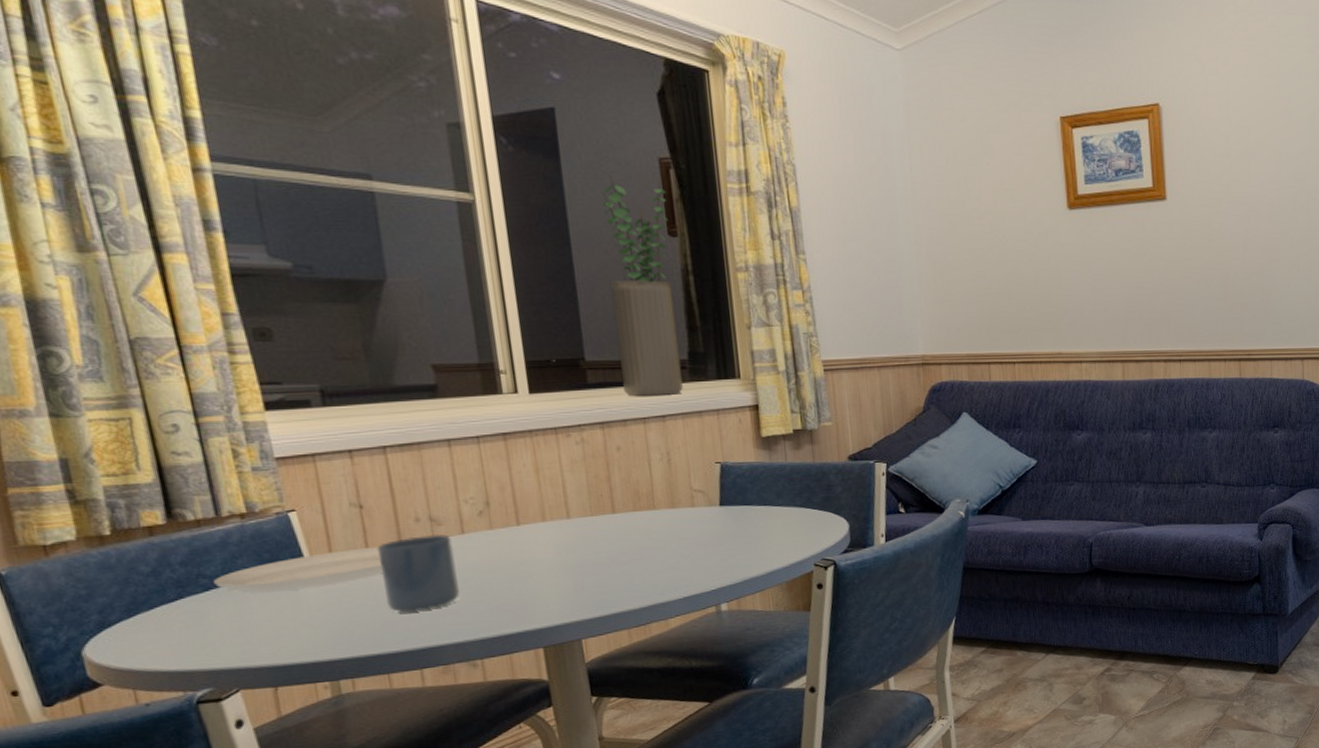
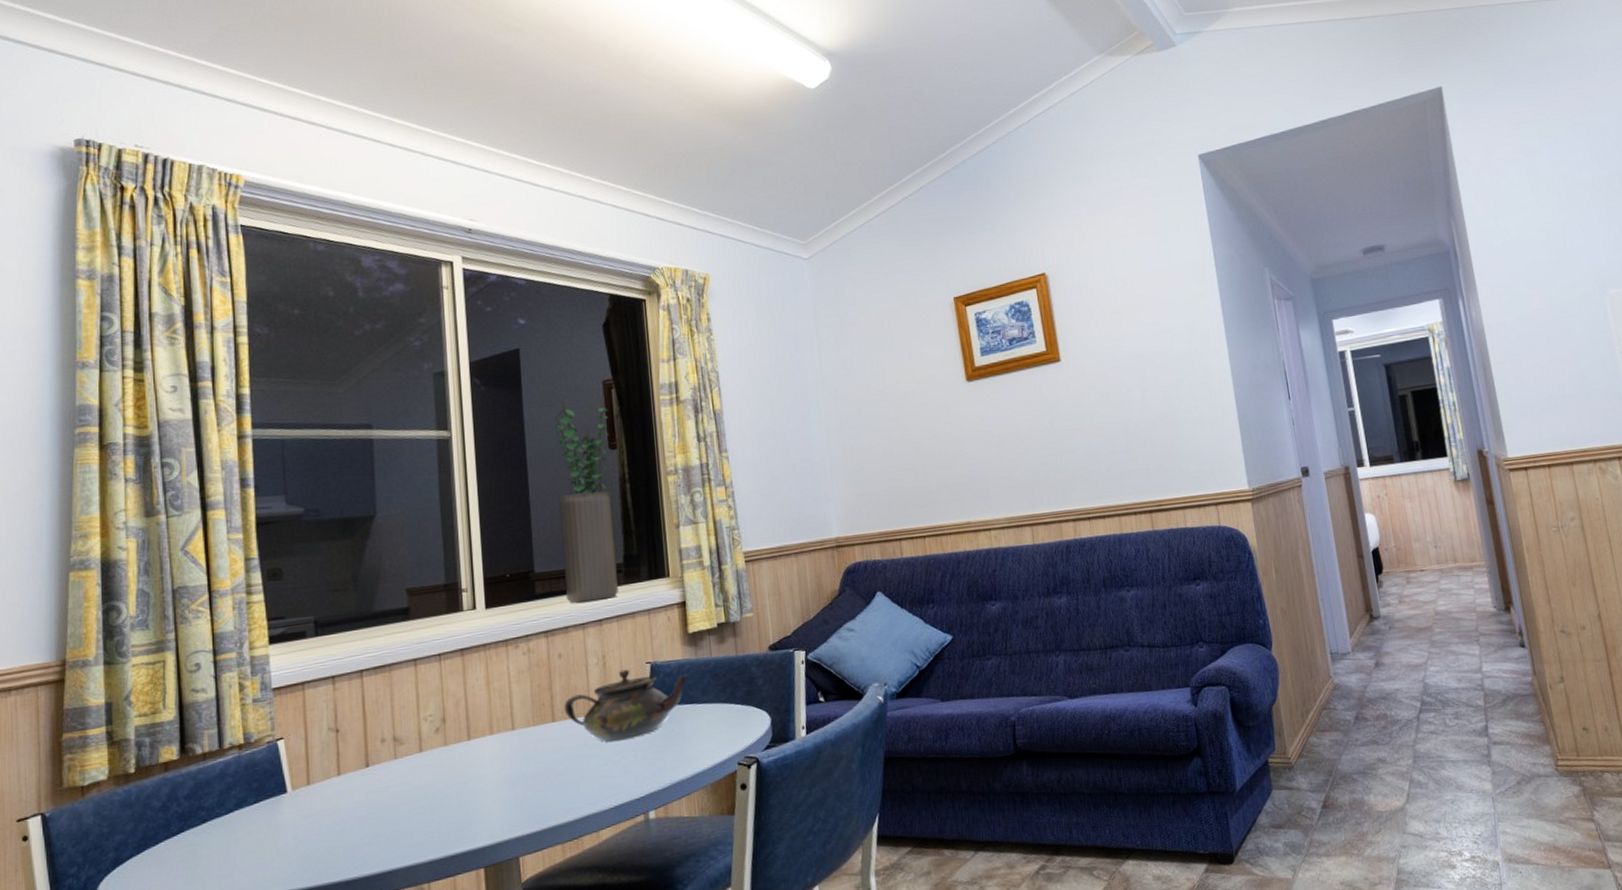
plate: present [212,547,383,593] -> none [209,770,350,824]
cup: present [377,533,460,612] -> none [347,753,414,836]
teapot: none [625,467,761,536] -> present [564,669,688,742]

